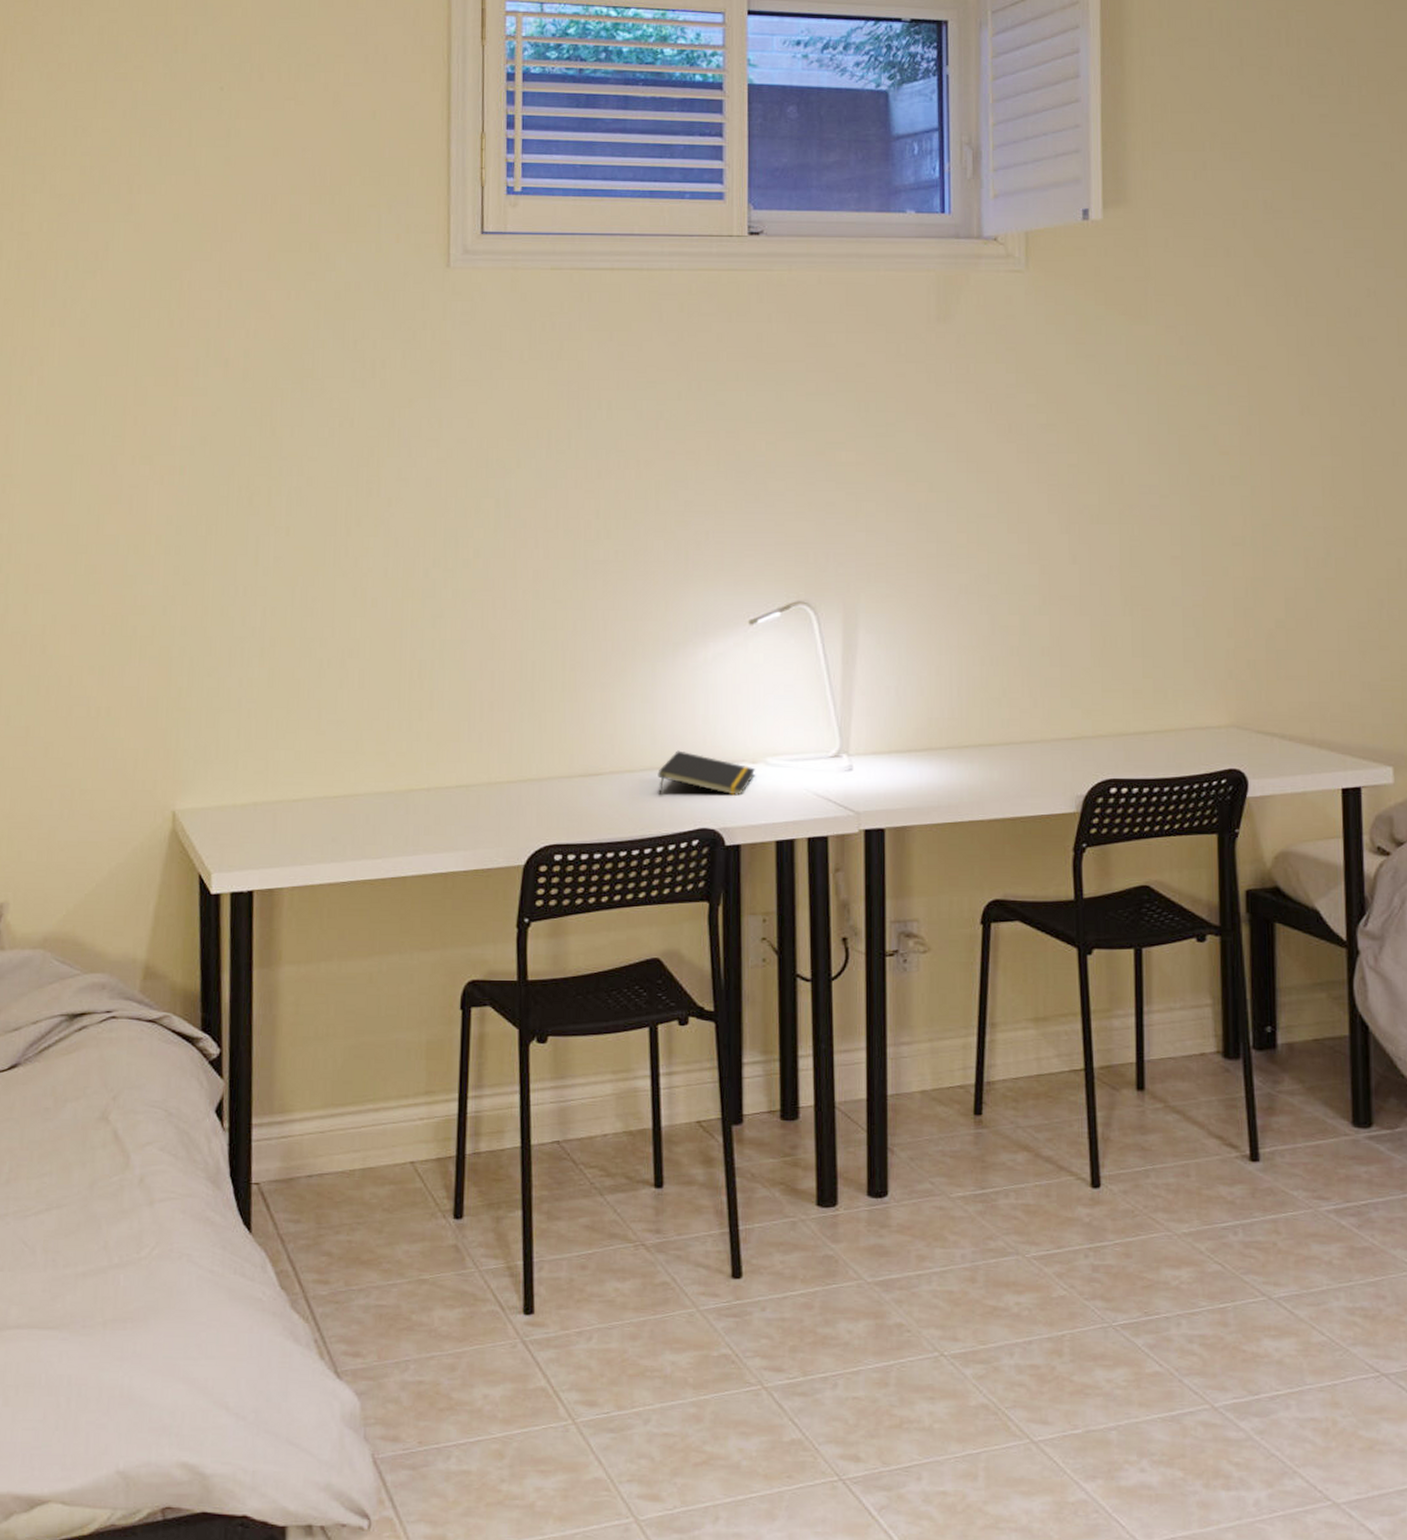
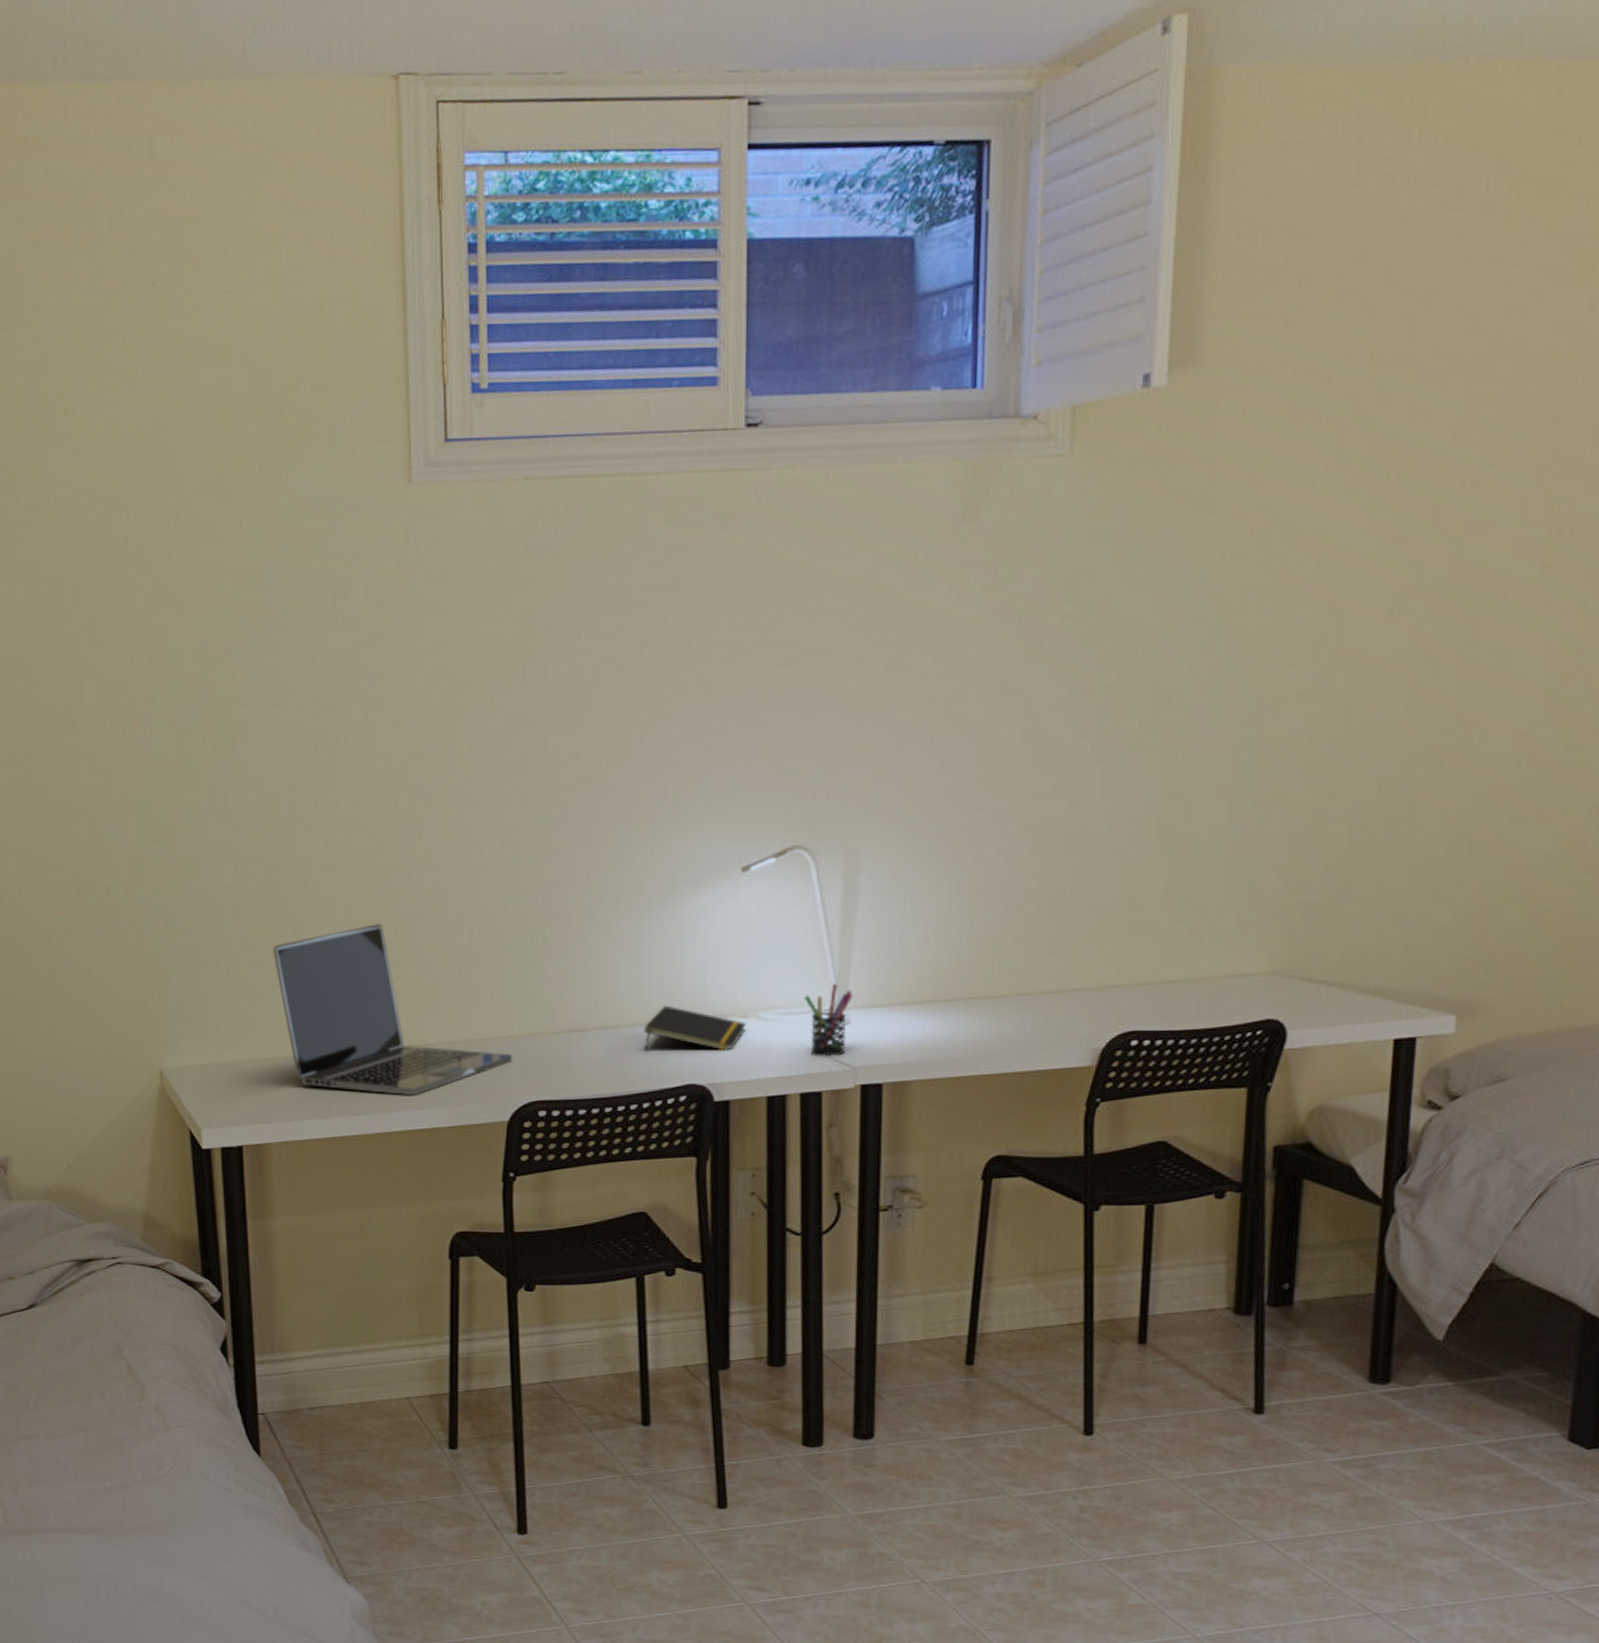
laptop: none [296,667,529,838] -> present [273,923,512,1095]
pen holder: none [809,730,855,802] -> present [804,983,853,1057]

